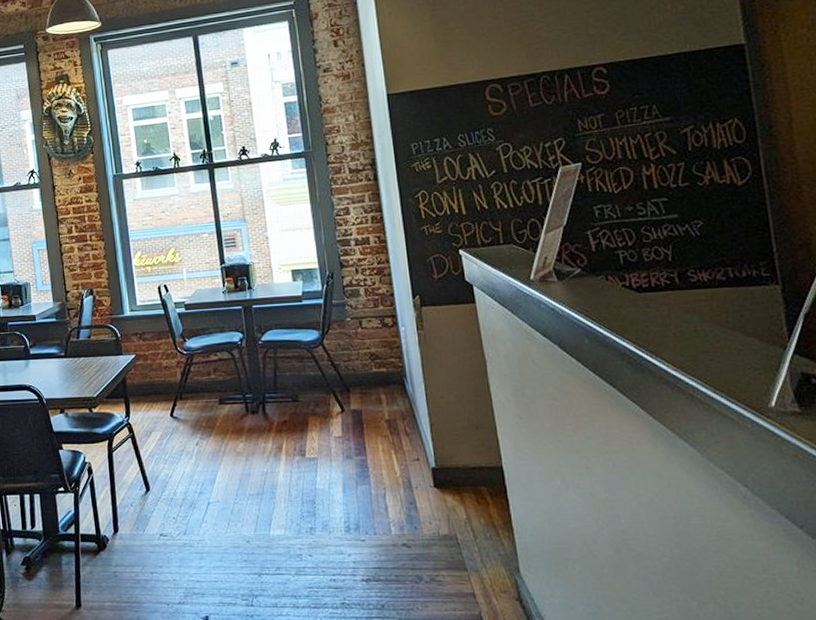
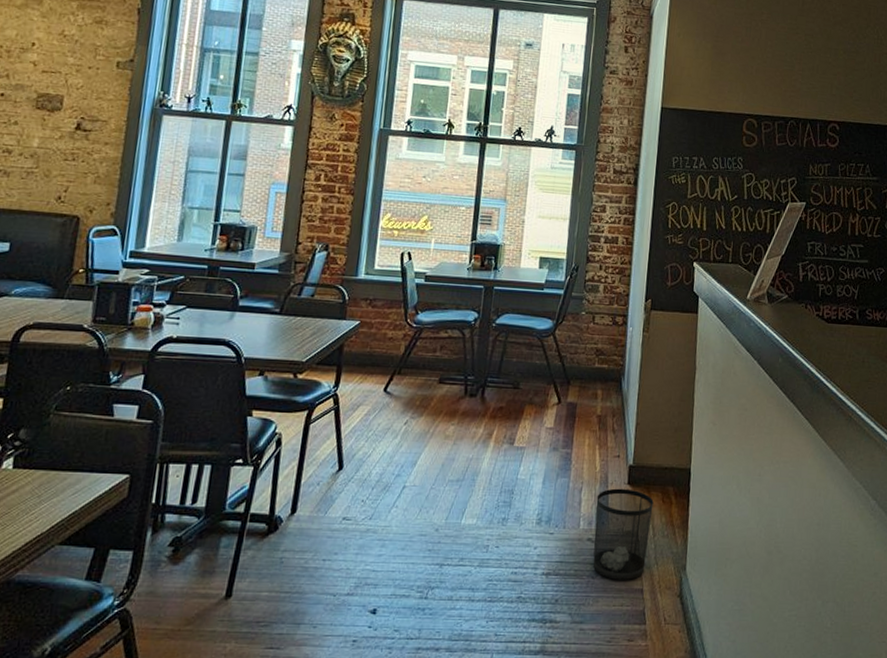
waste bin: none [403,491,472,584] -> present [593,488,654,580]

